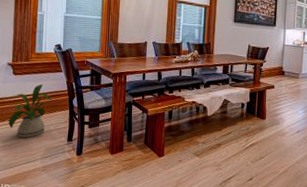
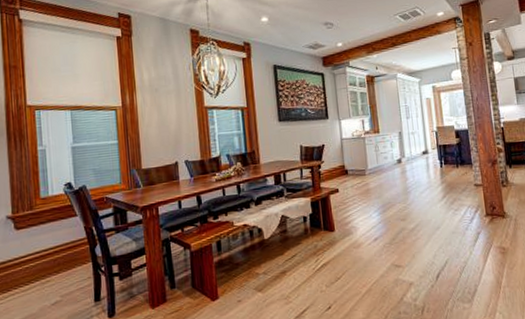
house plant: present [8,84,53,138] -> none [14,235,71,309]

